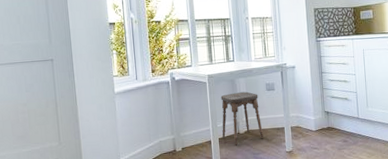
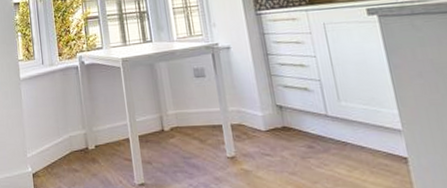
stool: present [220,91,264,146] -> none [138,78,195,146]

